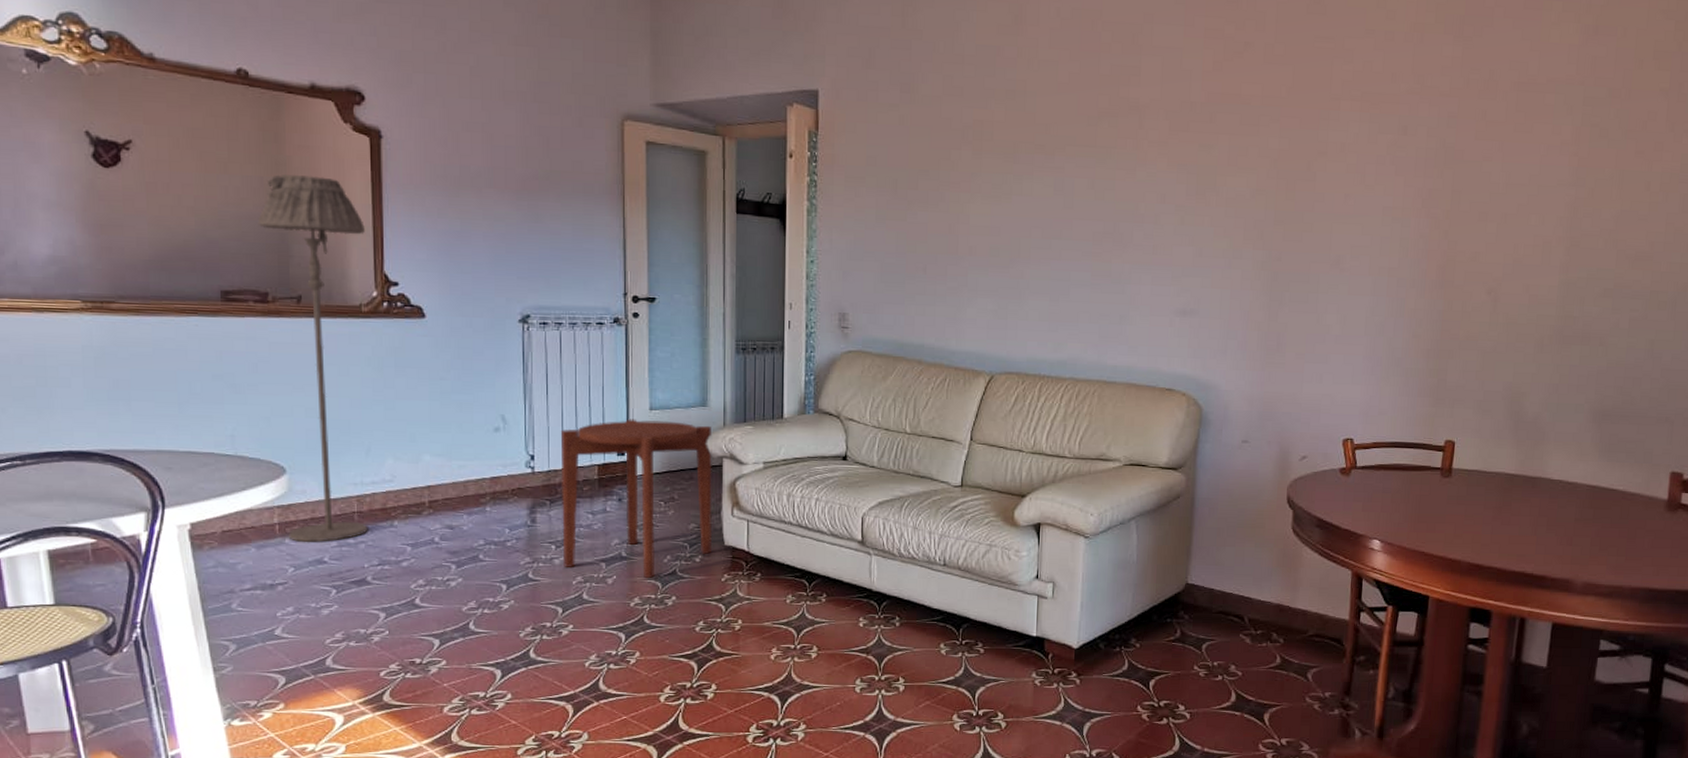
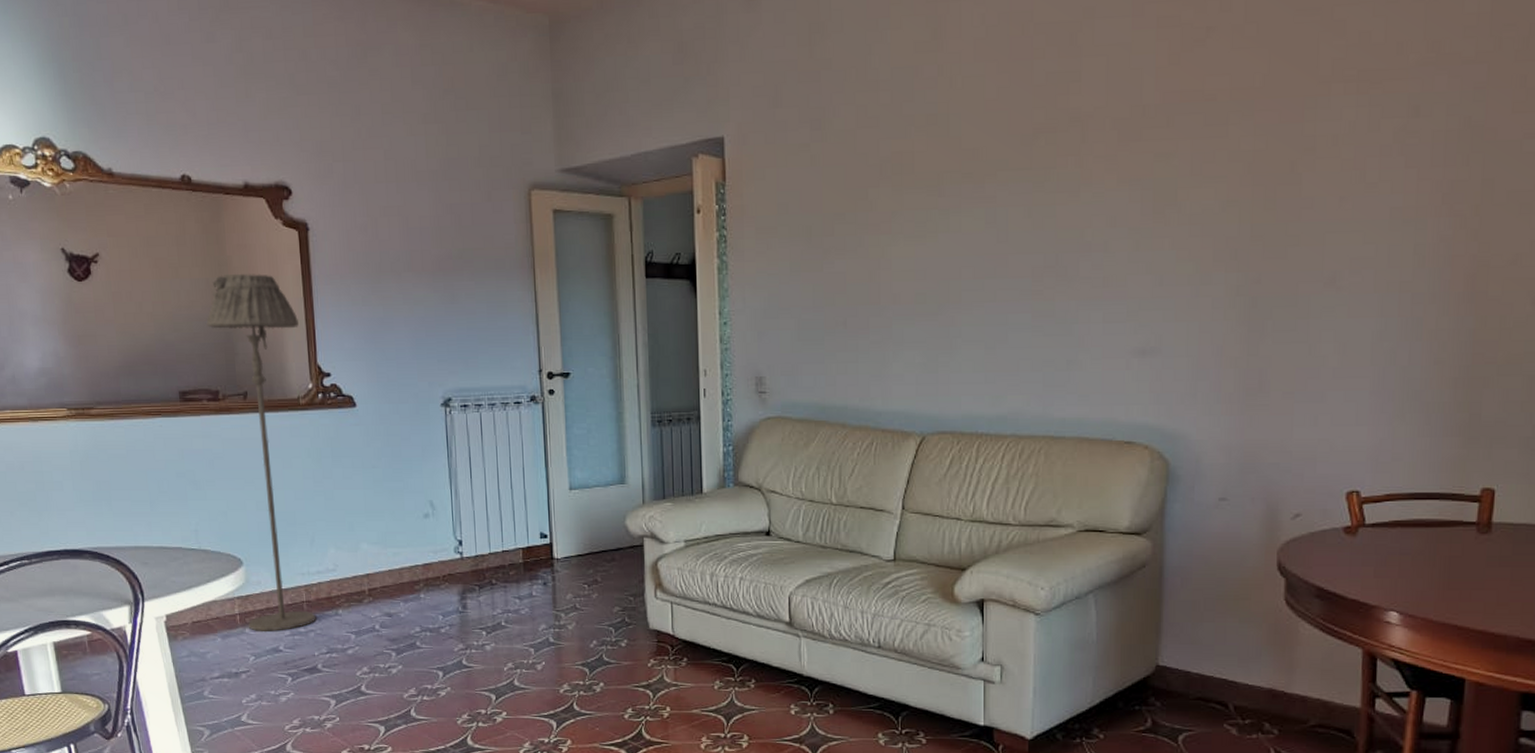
side table: present [560,419,713,578] -> none [485,500,637,664]

